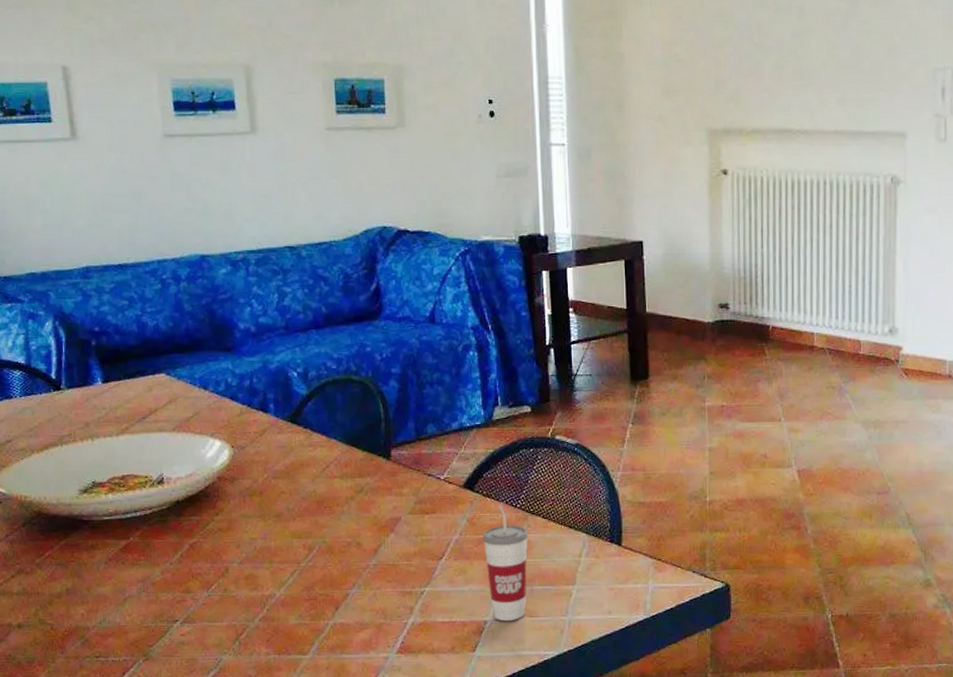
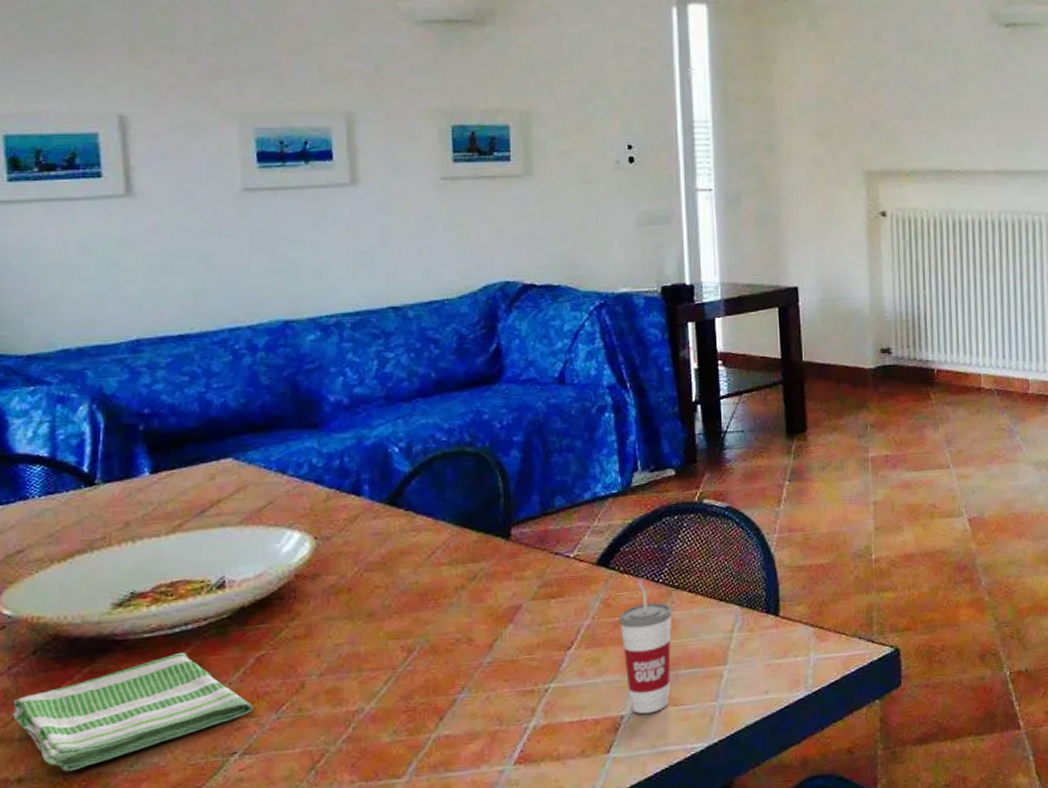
dish towel: none [11,535,189,623] -> present [13,653,253,772]

